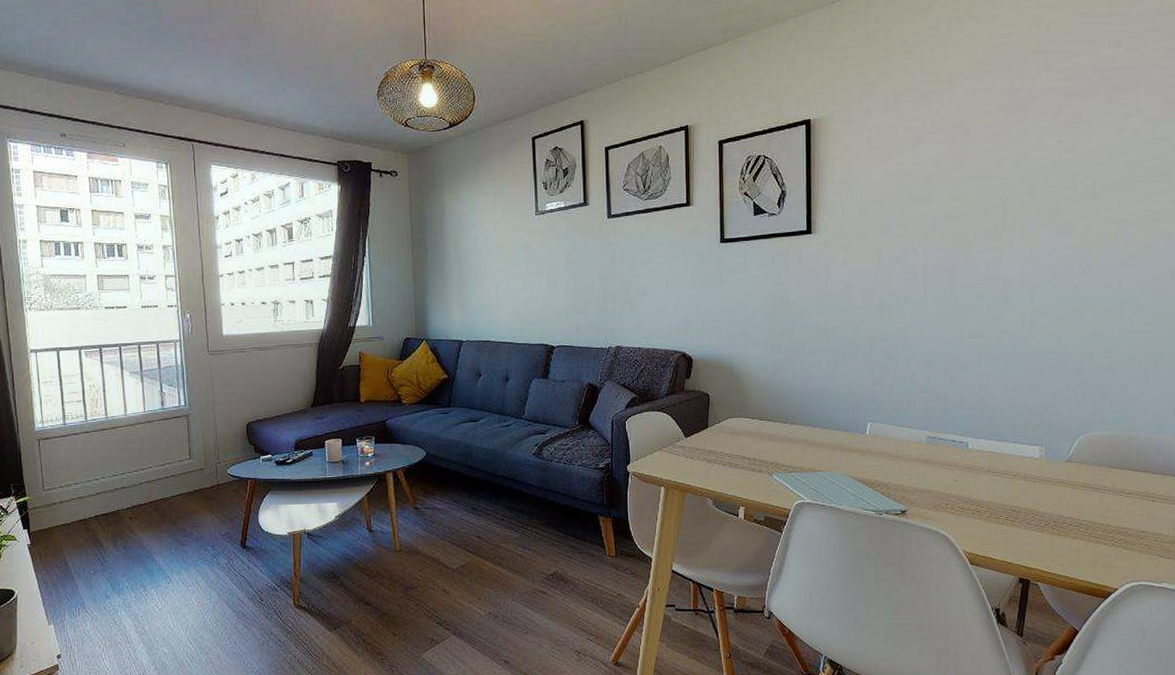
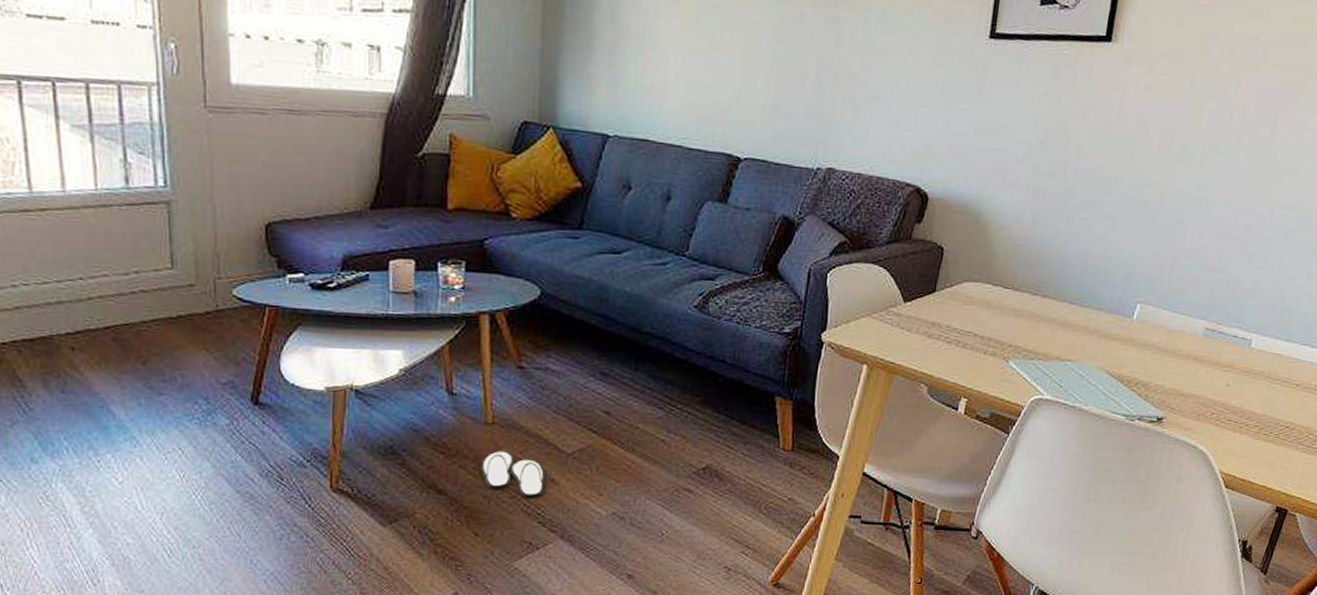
slippers: none [394,570,439,605] -> present [480,451,546,498]

